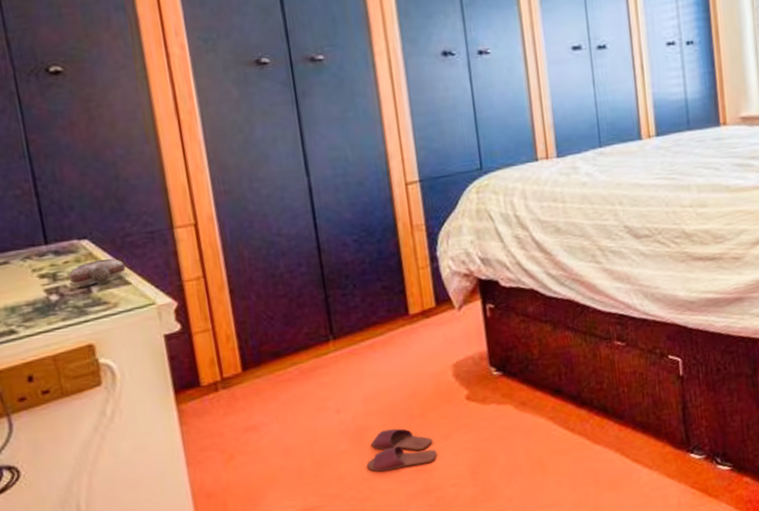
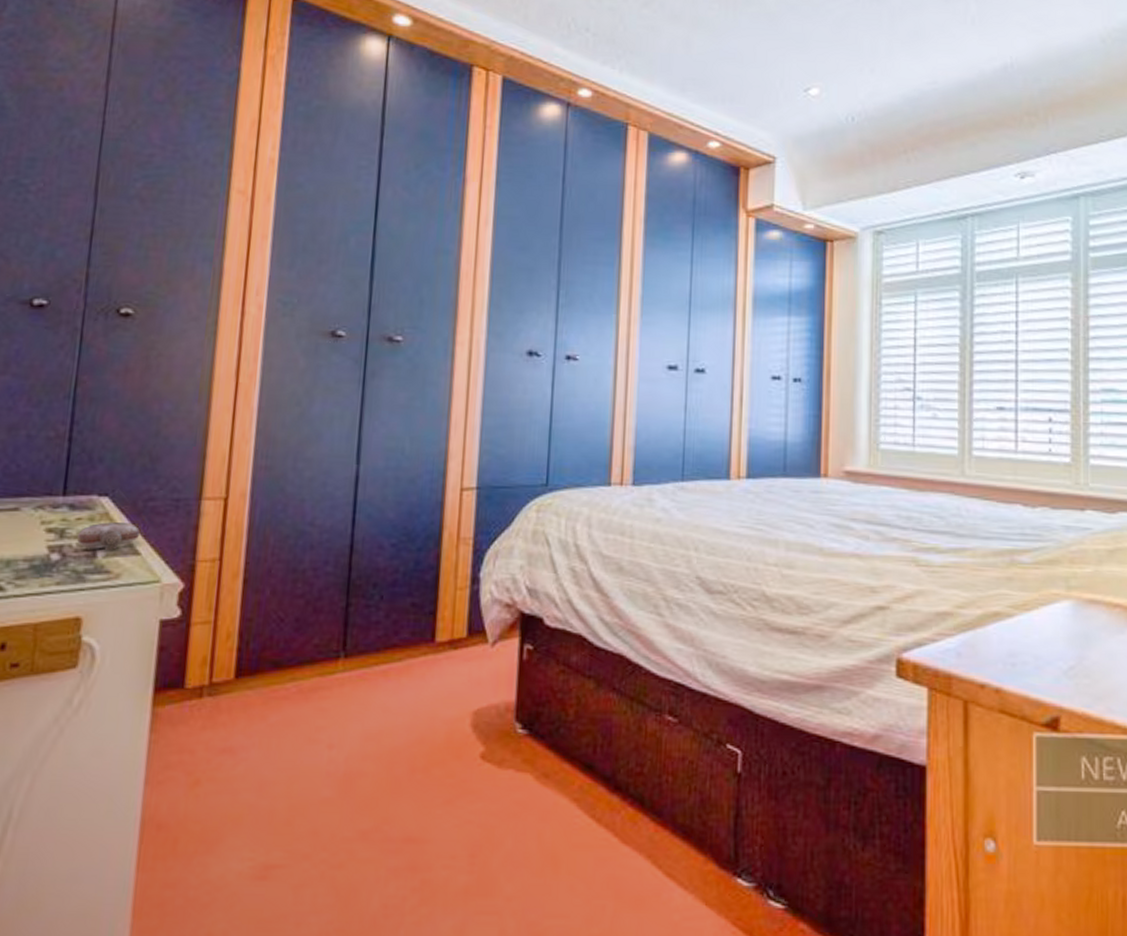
slippers: present [367,428,437,472] -> none [349,780,434,833]

